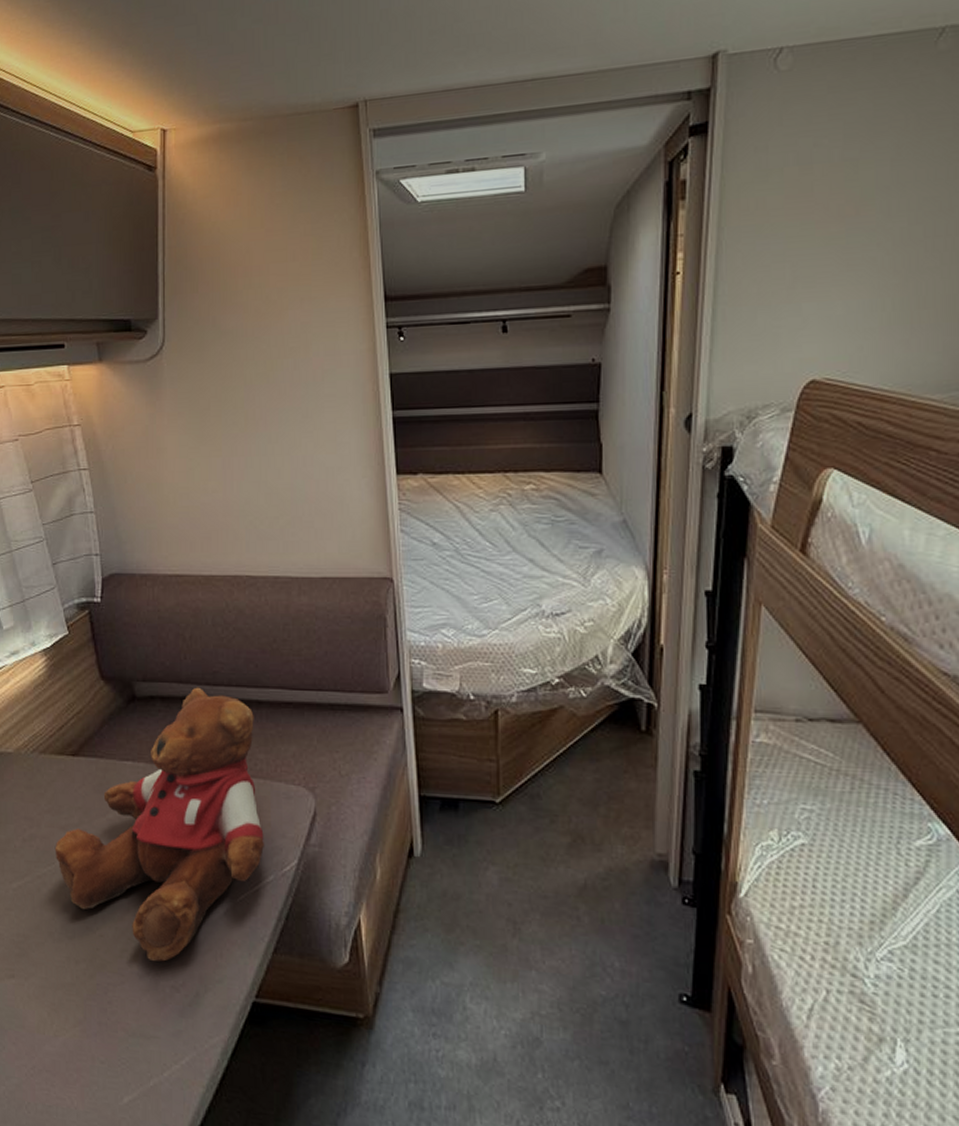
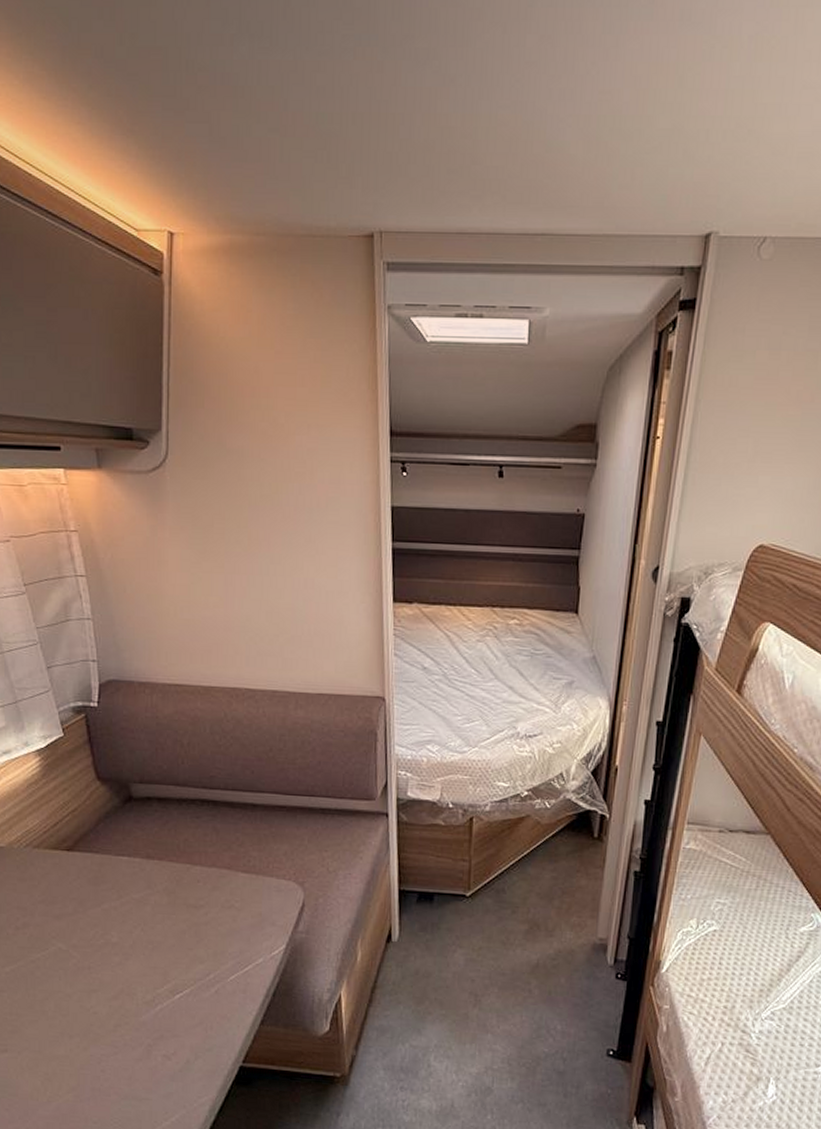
teddy bear: present [54,687,264,962] -> none [48,790,255,1034]

